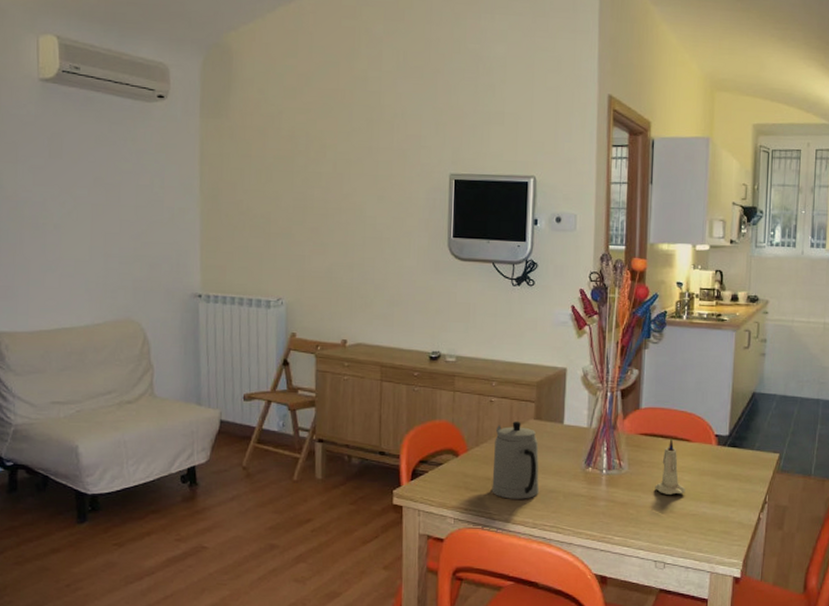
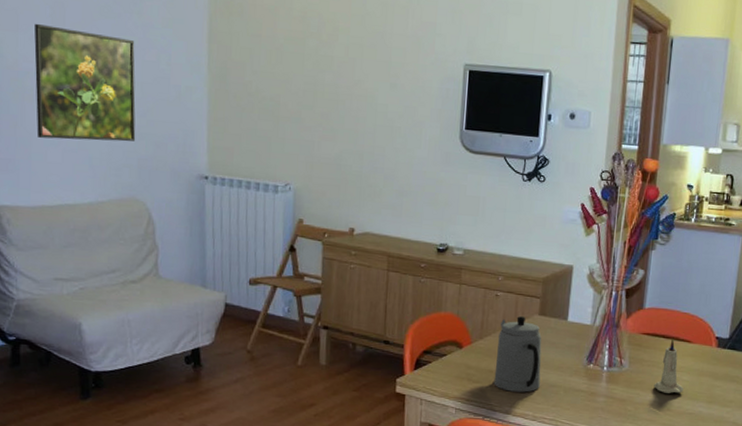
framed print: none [33,154,131,265] -> present [34,23,136,142]

